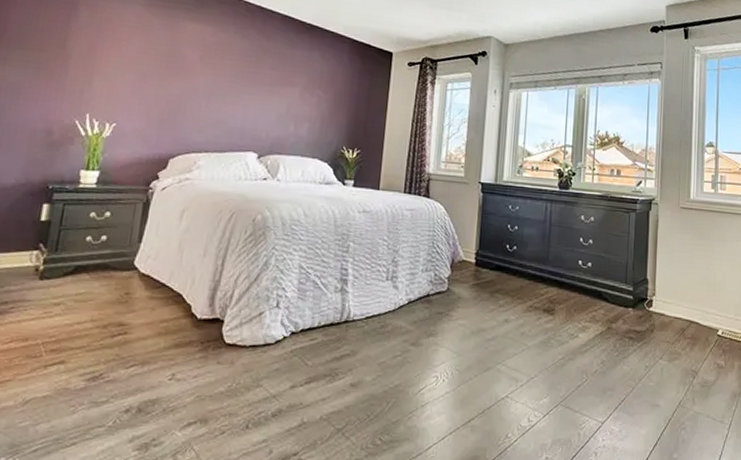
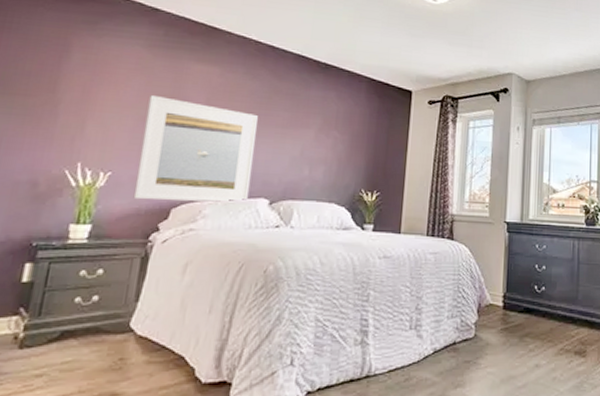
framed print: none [135,51,247,155] -> present [133,94,258,202]

